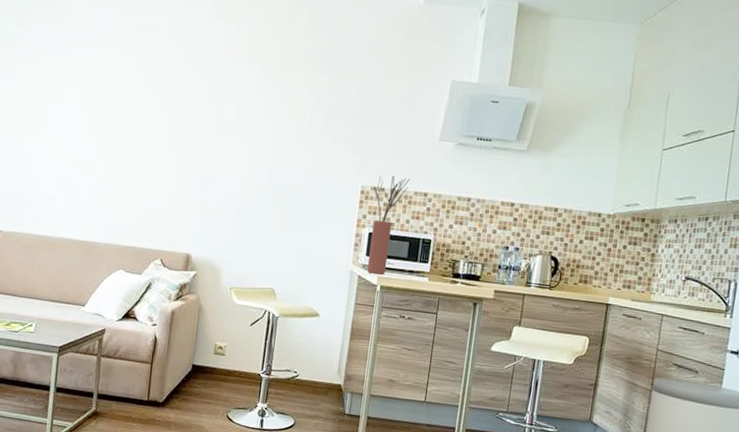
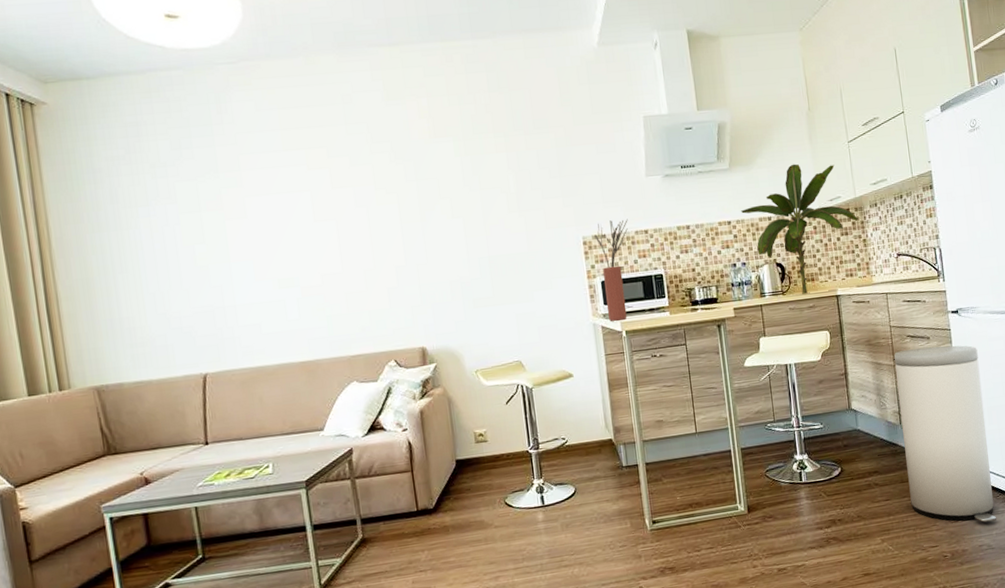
plant: none [527,160,653,295] -> present [740,163,859,294]

